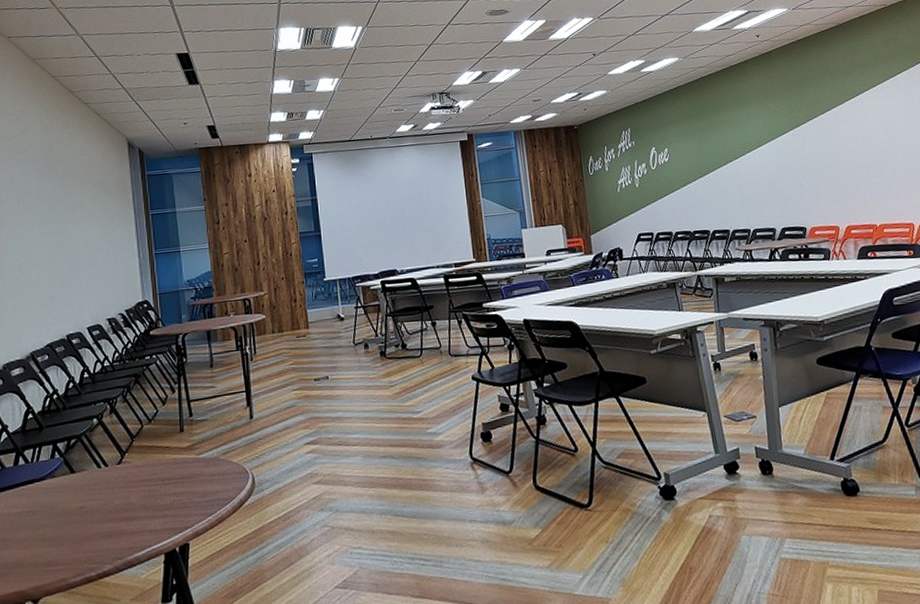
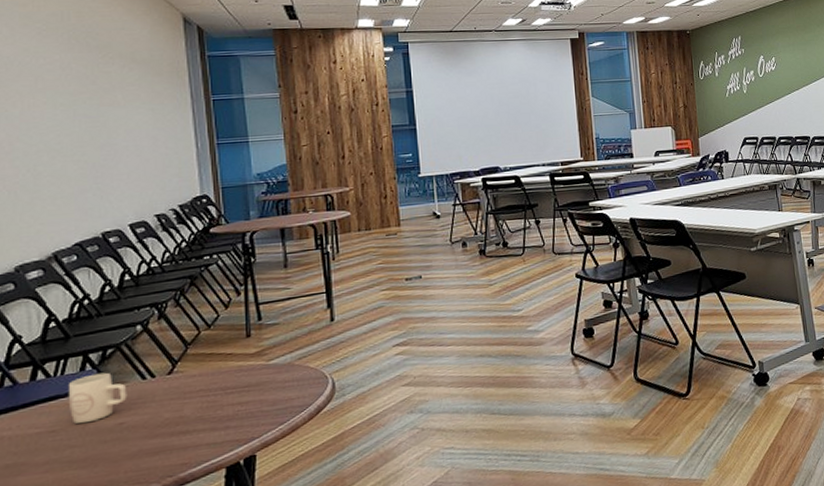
mug: none [41,460,87,506] -> present [68,372,127,424]

